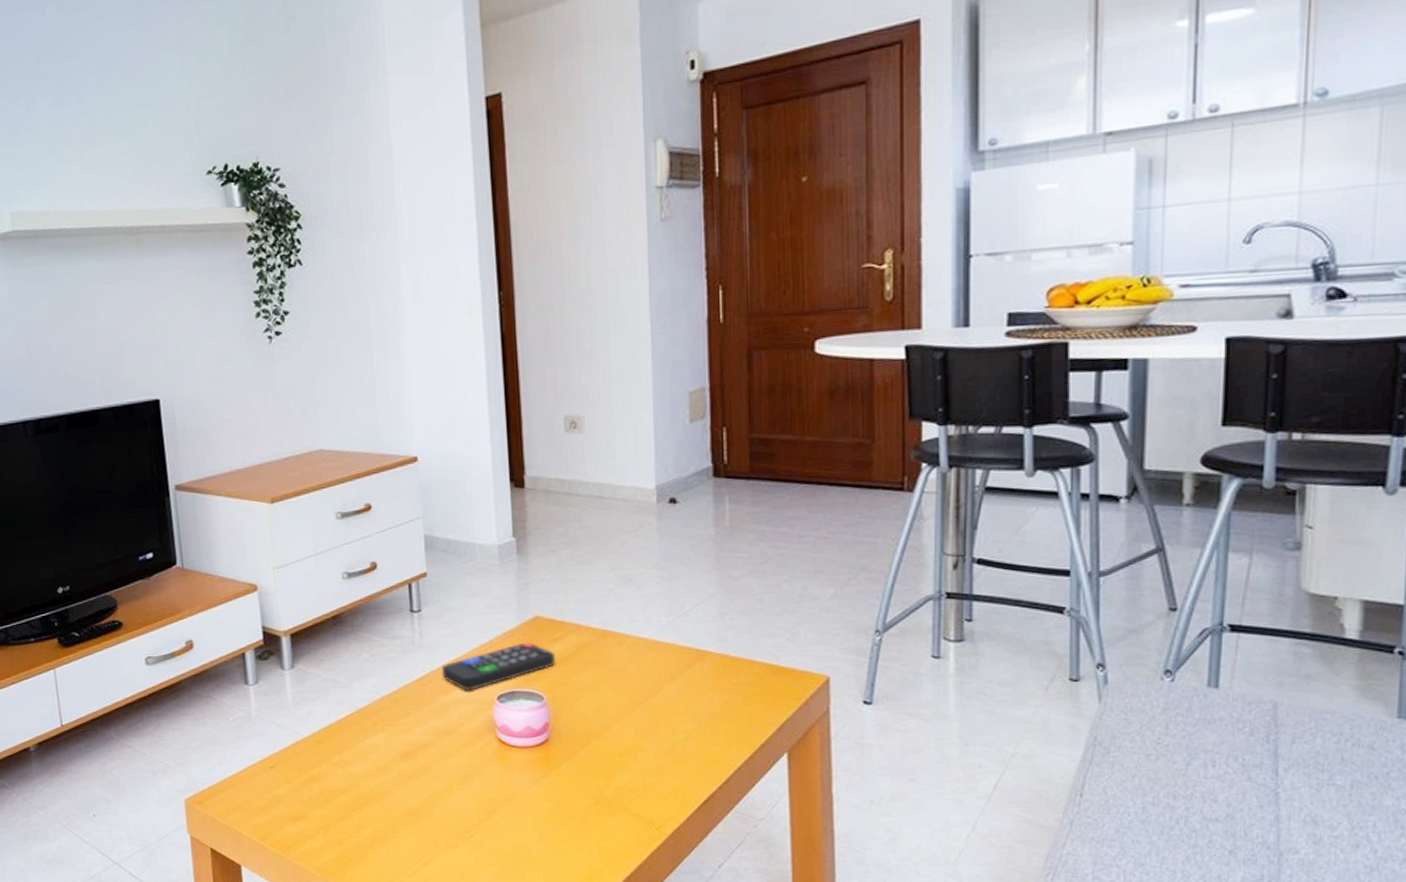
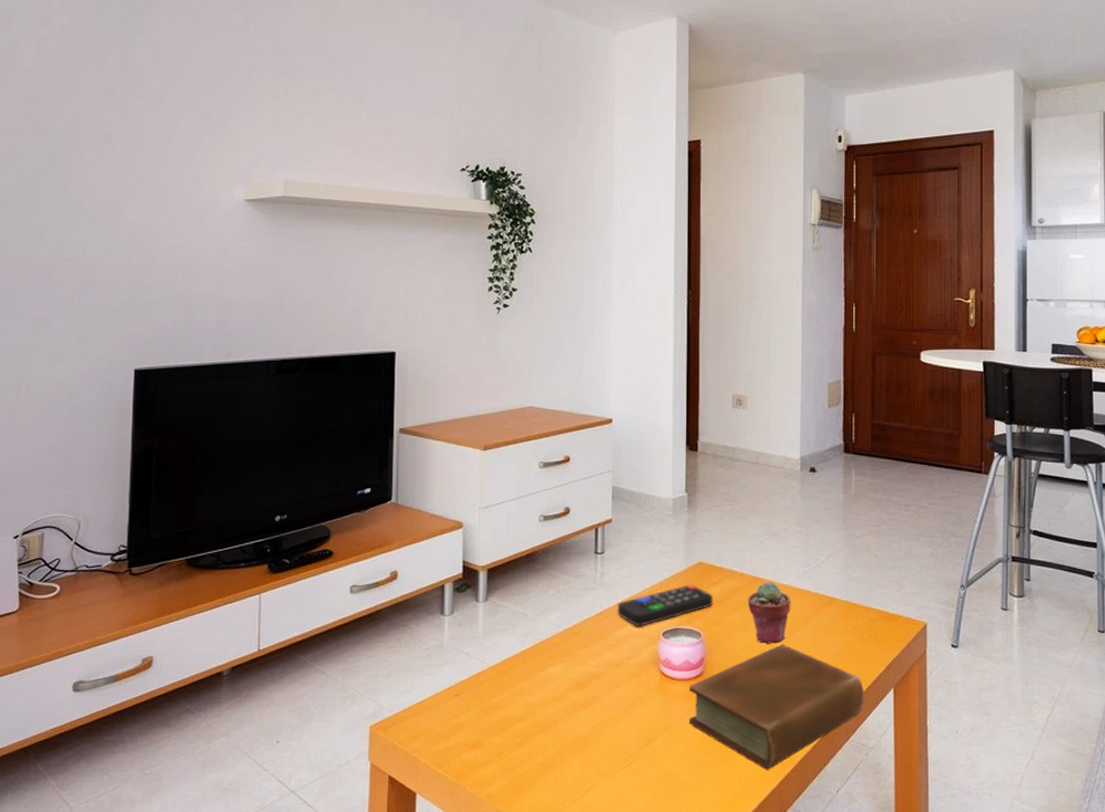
book: none [532,705,751,844] -> present [688,644,865,771]
potted succulent: none [597,636,652,706] -> present [747,582,791,644]

